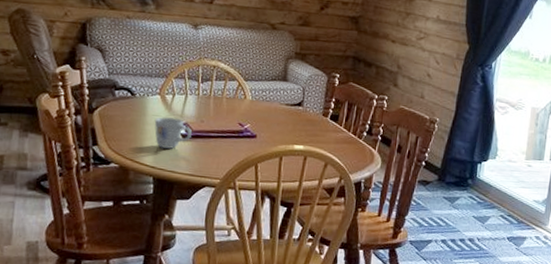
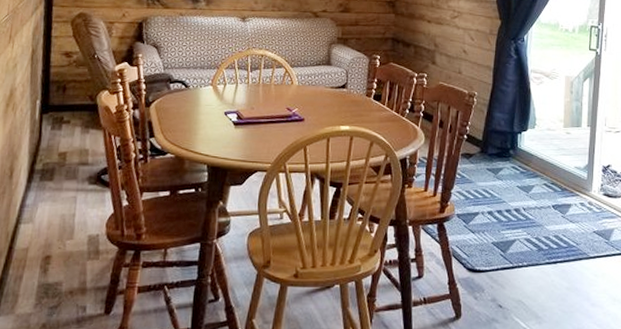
mug: present [154,117,192,149] -> none [207,106,243,137]

